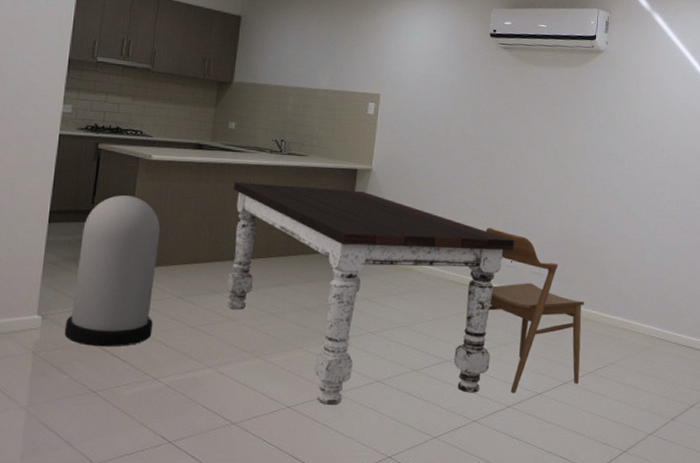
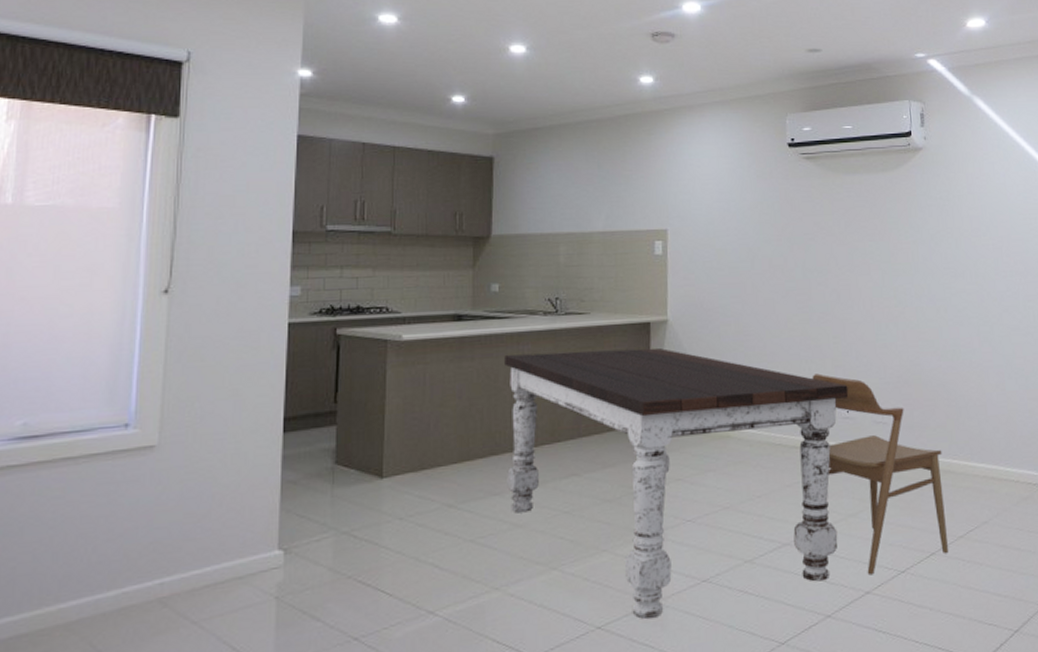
trash can: present [64,195,161,347] -> none [313,387,422,581]

